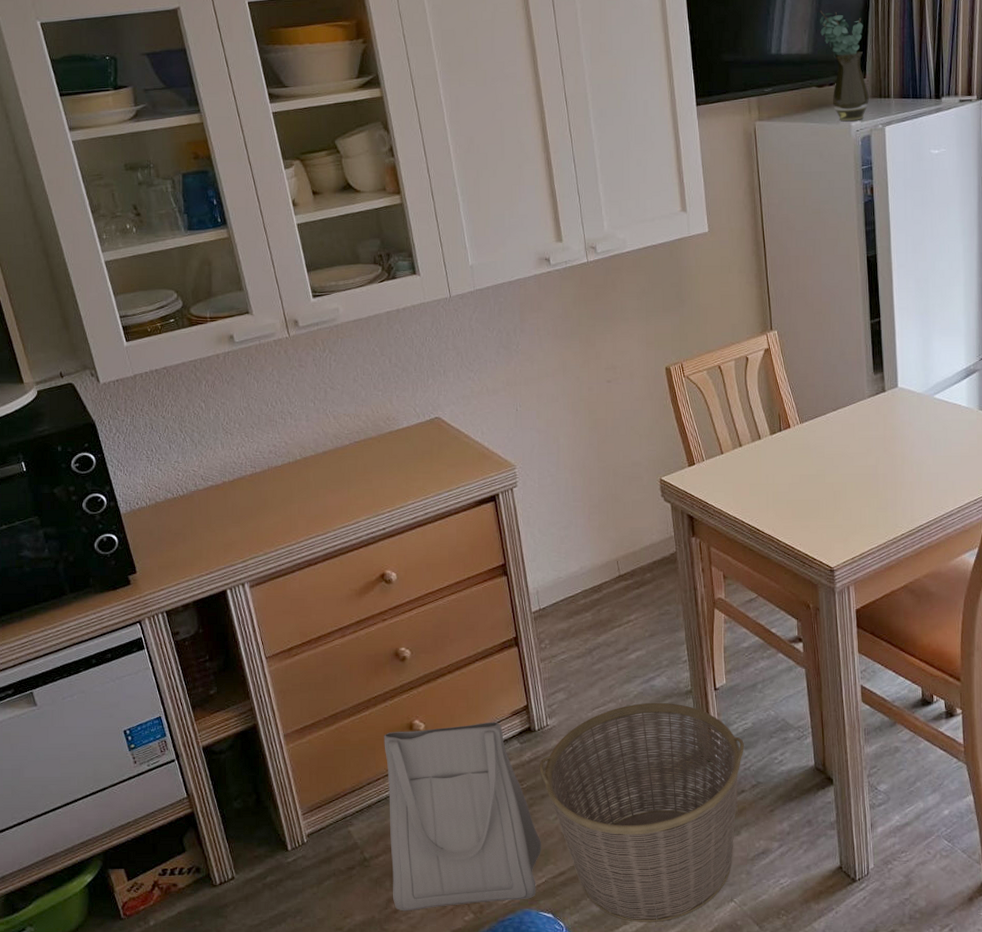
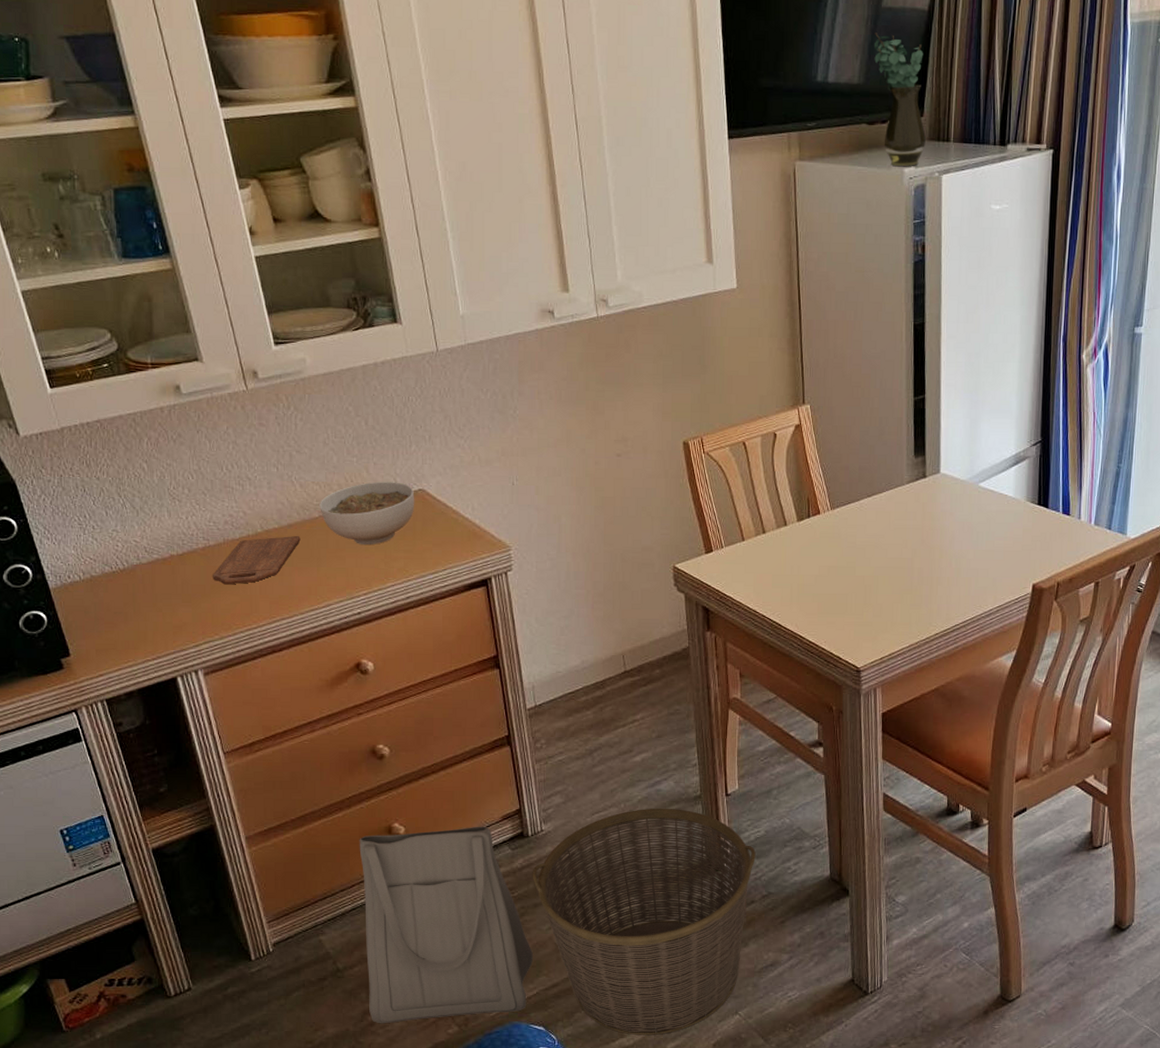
cutting board: none [258,461,334,507] -> present [213,535,301,585]
bowl: none [350,412,432,468] -> present [320,481,415,546]

